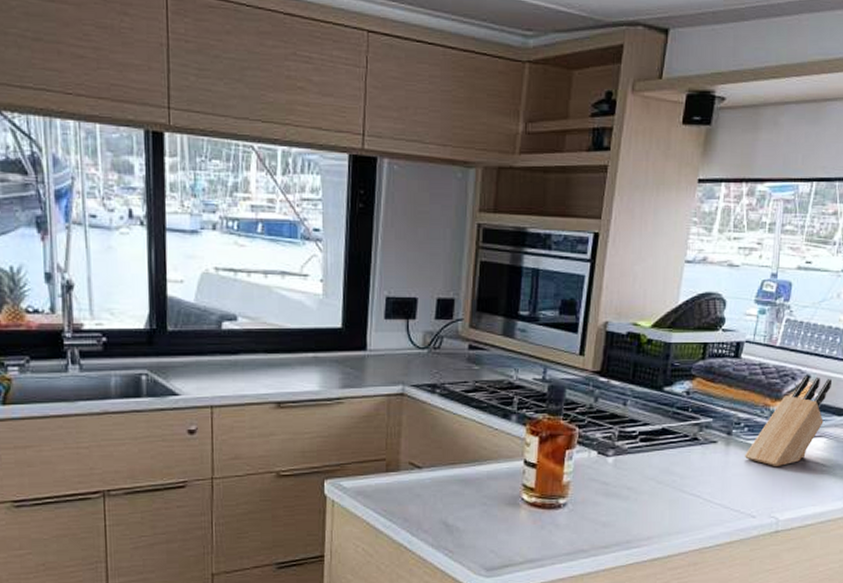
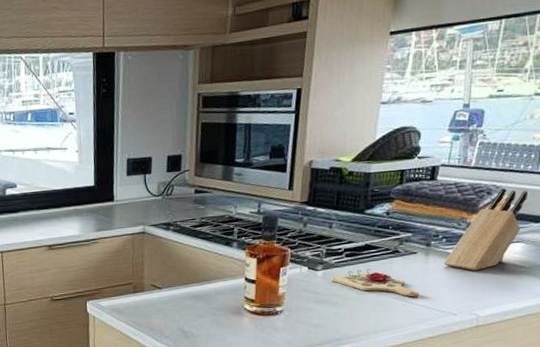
cutting board: none [623,457,718,493] -> present [331,268,420,297]

